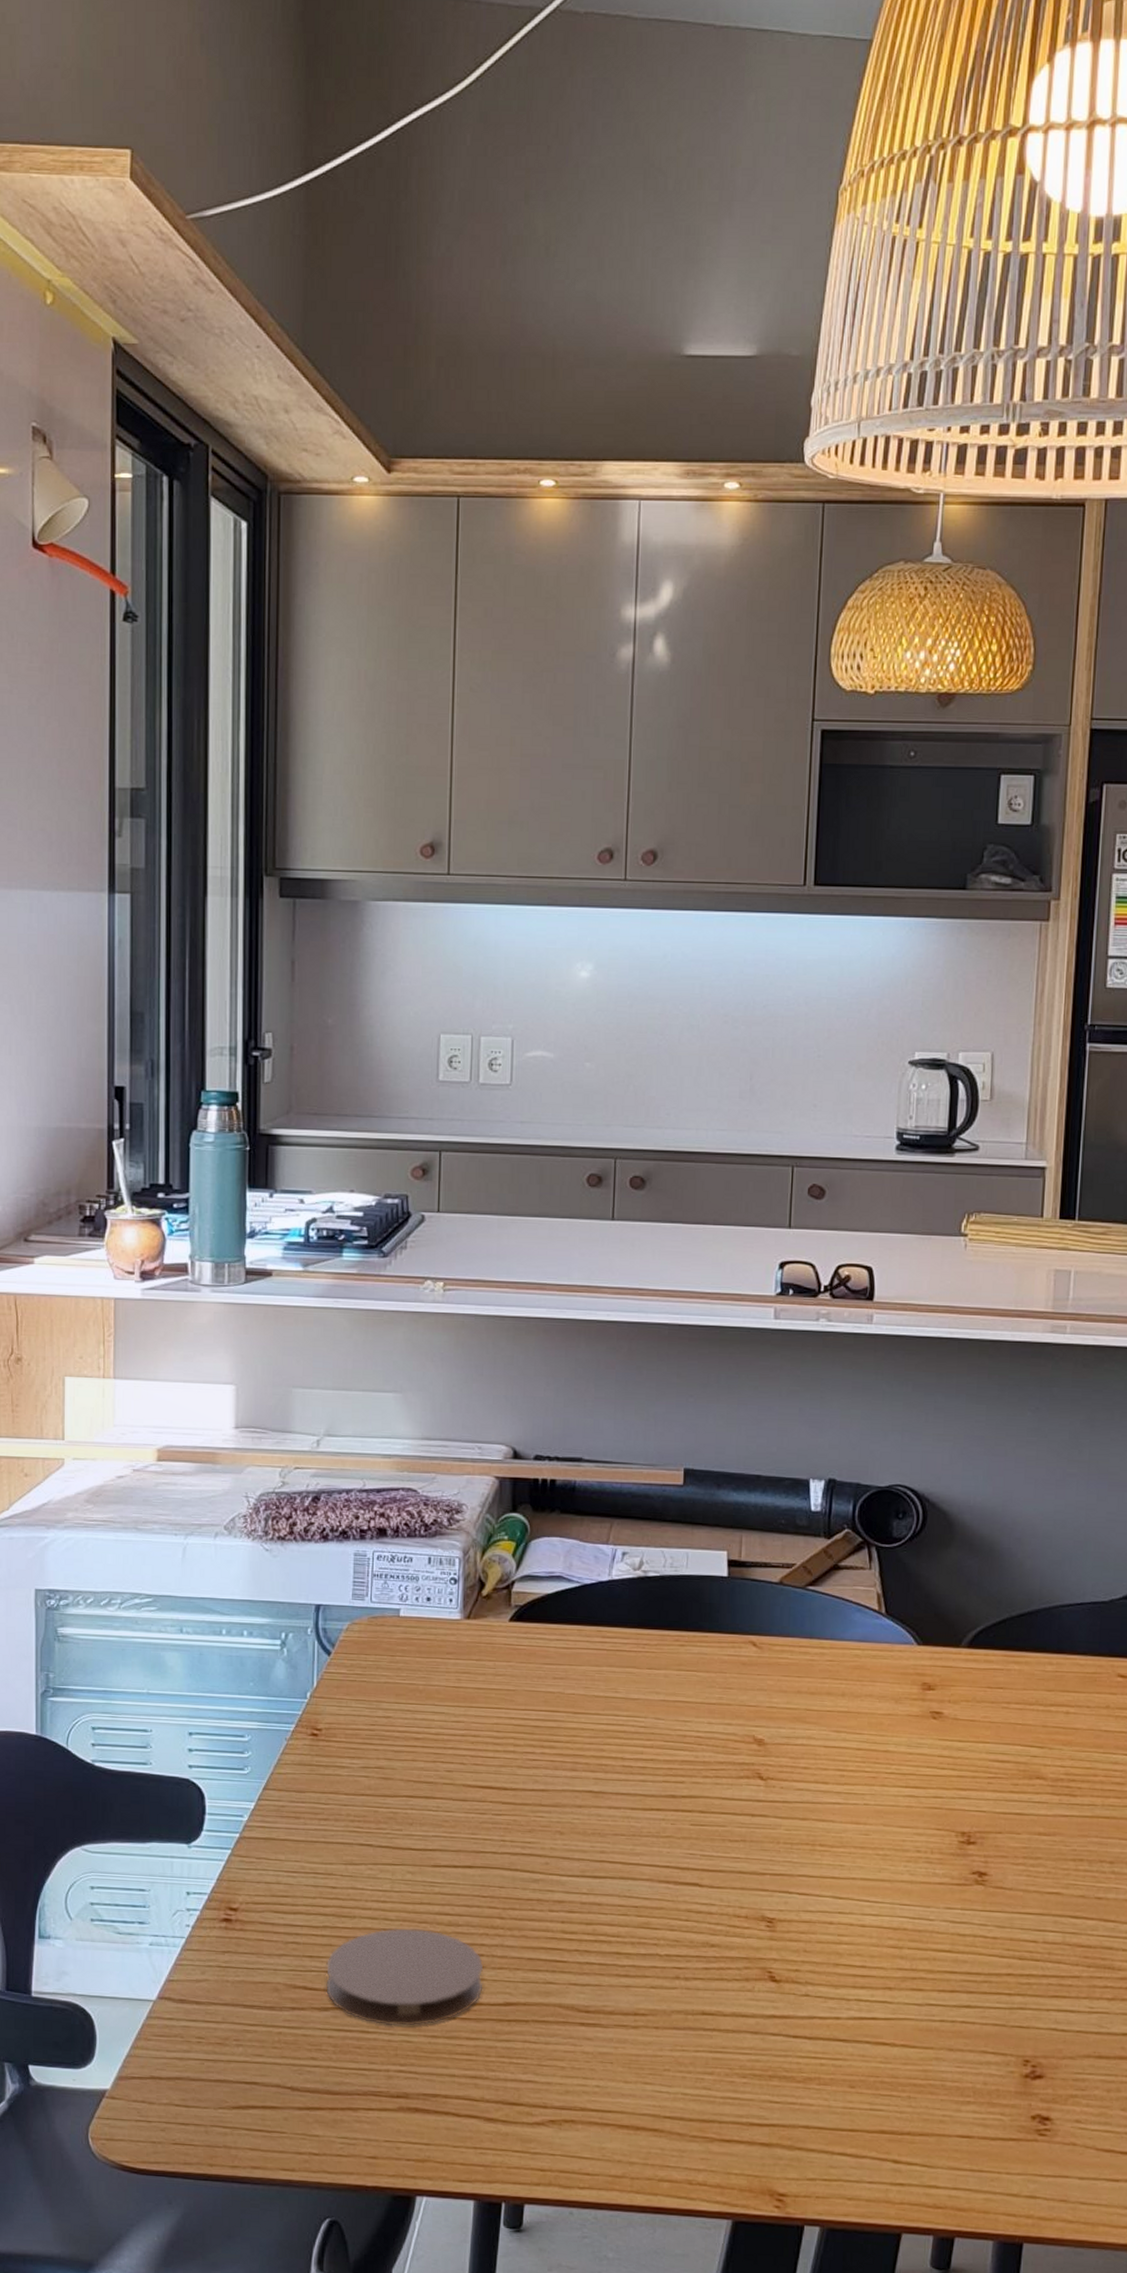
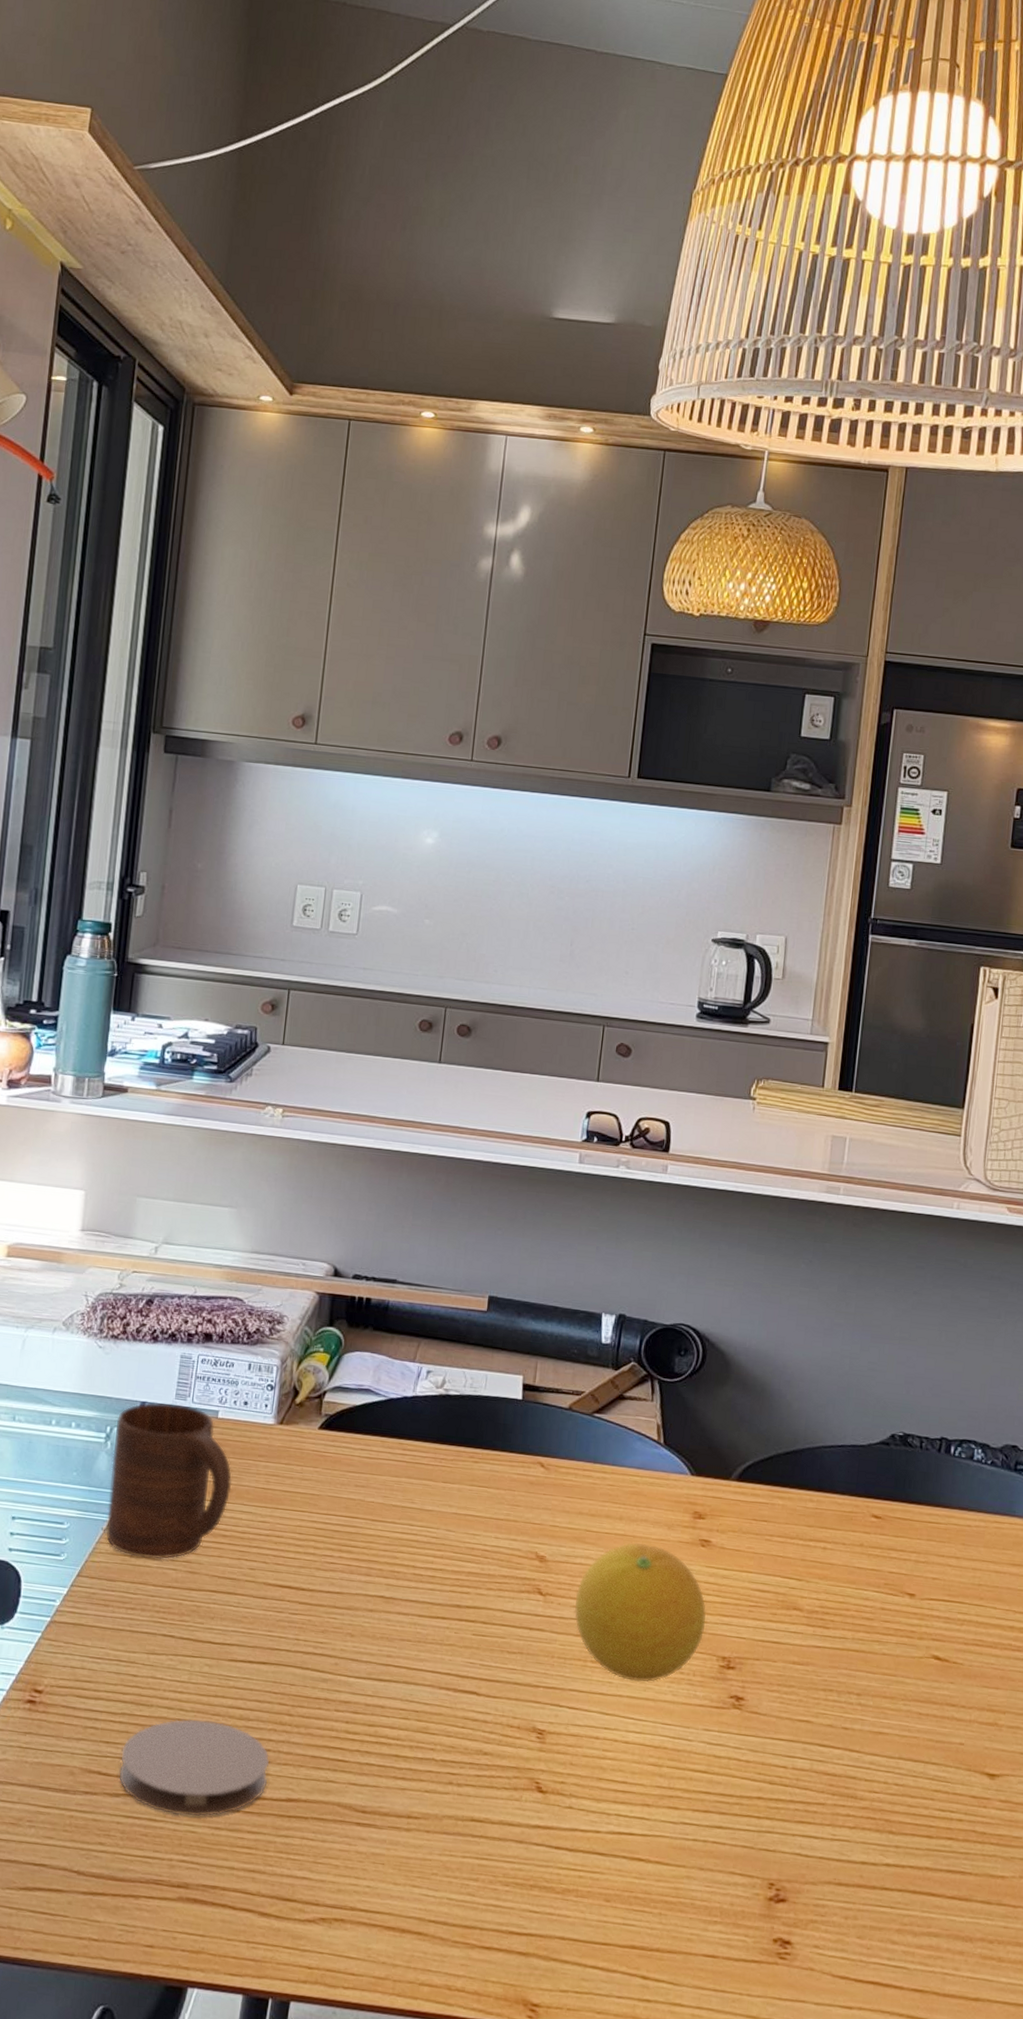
cup: none [290,1604,421,1767] -> present [106,1402,232,1560]
fruit: none [798,1718,942,1863] -> present [574,1542,706,1682]

